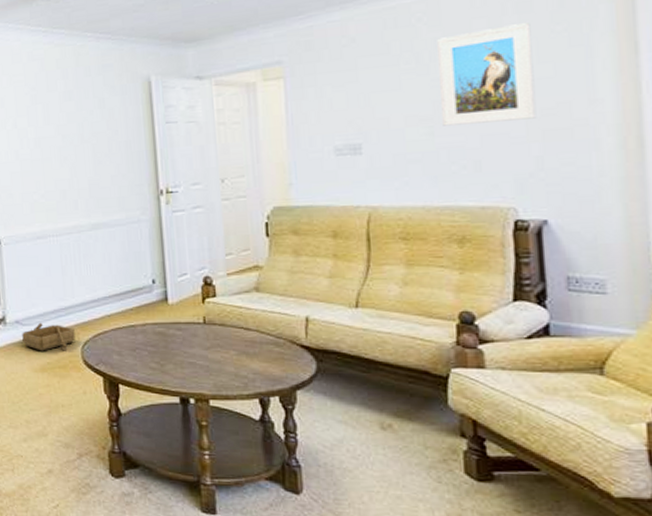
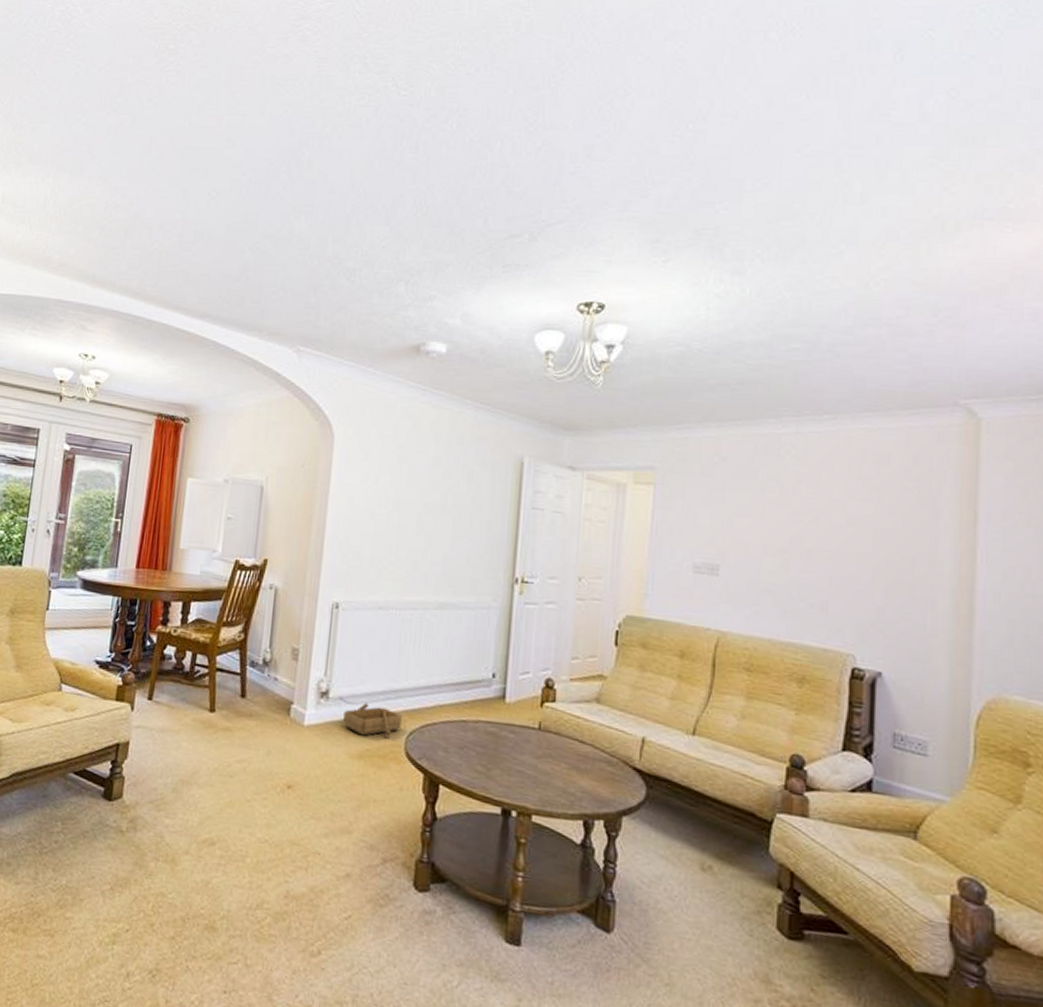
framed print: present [437,23,537,126] -> none [797,473,886,569]

